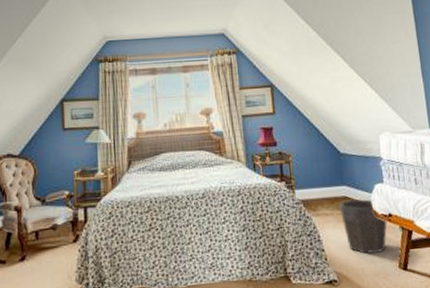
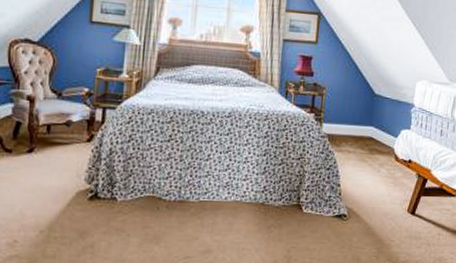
waste bin: present [338,199,387,254] -> none [362,140,406,196]

